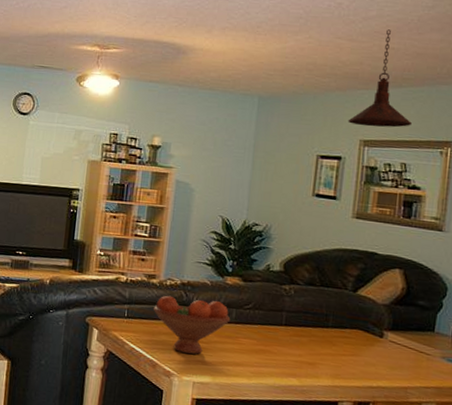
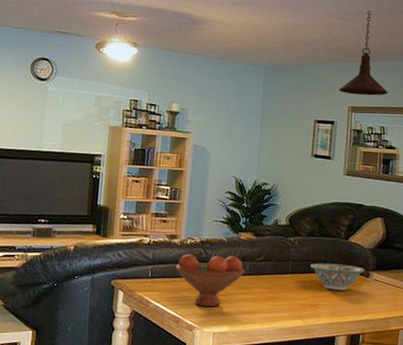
decorative bowl: none [307,316,378,350] -> present [309,263,365,290]

